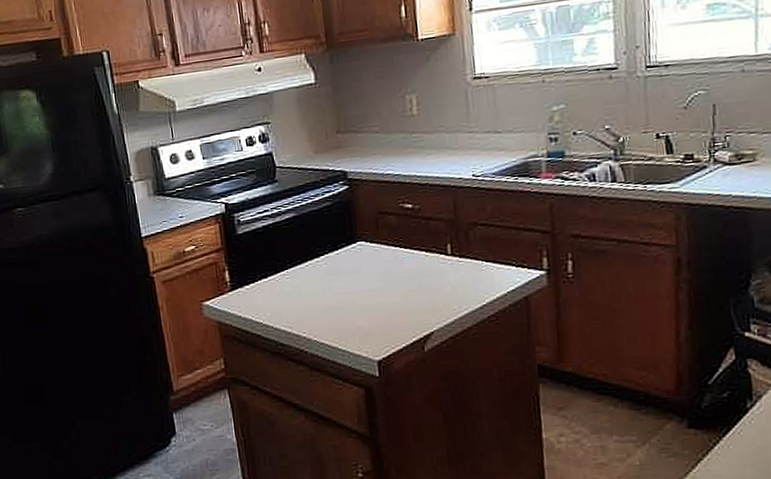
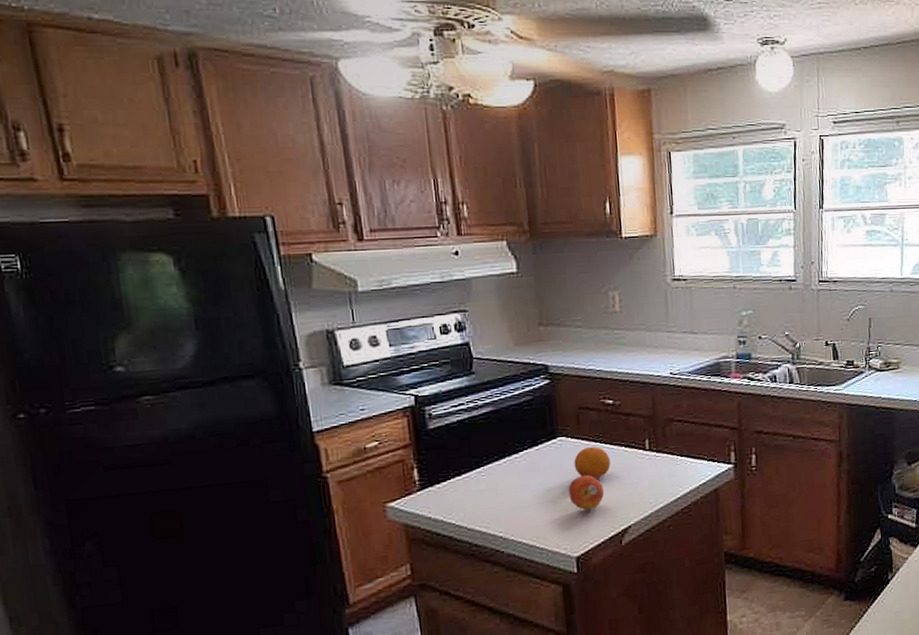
fruit: none [368,280,406,315] -> present [568,475,605,511]
fruit: none [373,250,412,283] -> present [574,446,611,479]

